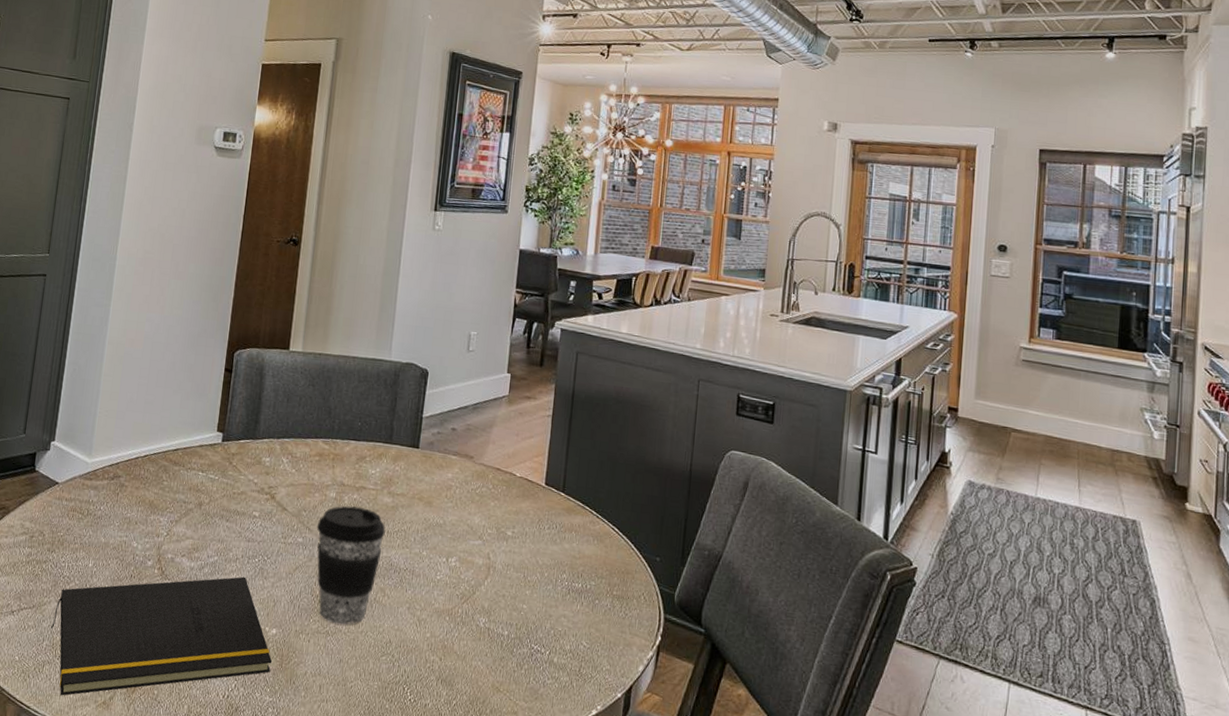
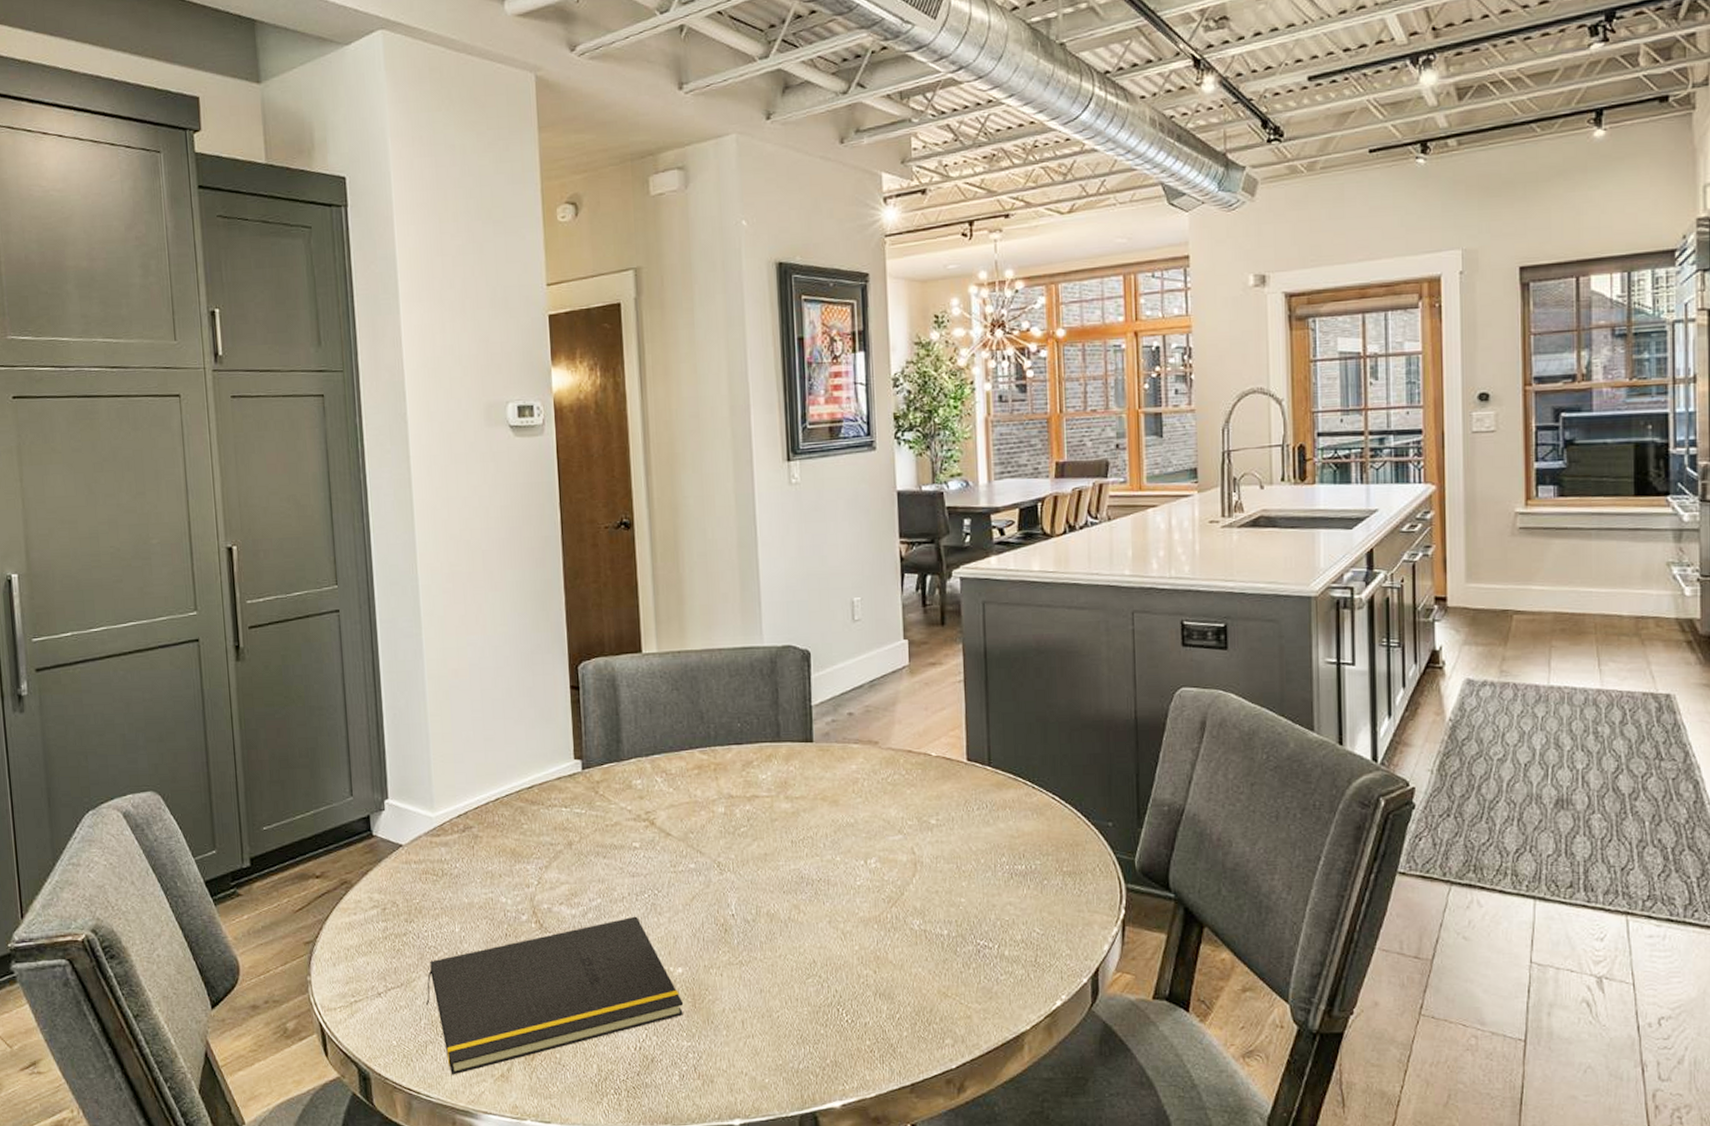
coffee cup: present [316,506,386,625] -> none [708,818,789,952]

